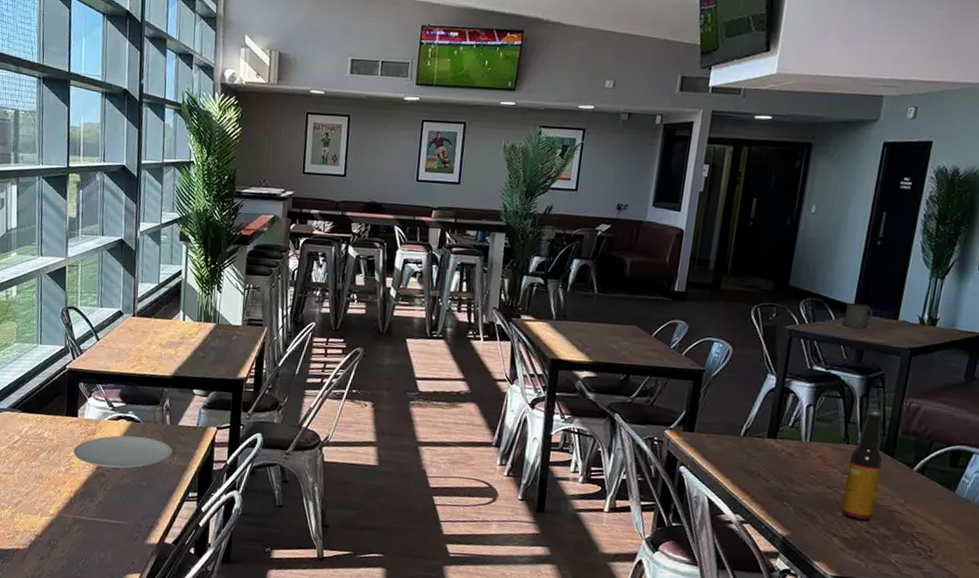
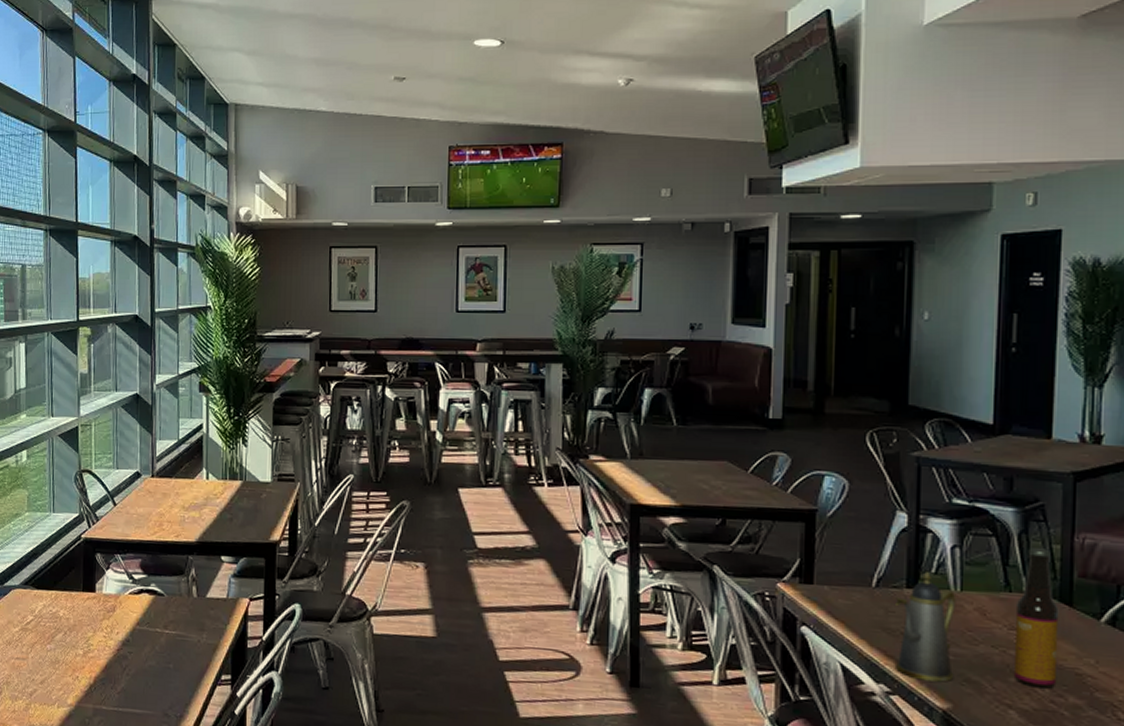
plate: present [73,435,173,469] -> none [91,611,201,650]
coffee pot: none [750,425,806,515] -> present [896,572,957,682]
beer mug: present [842,302,873,329] -> none [981,421,1018,451]

